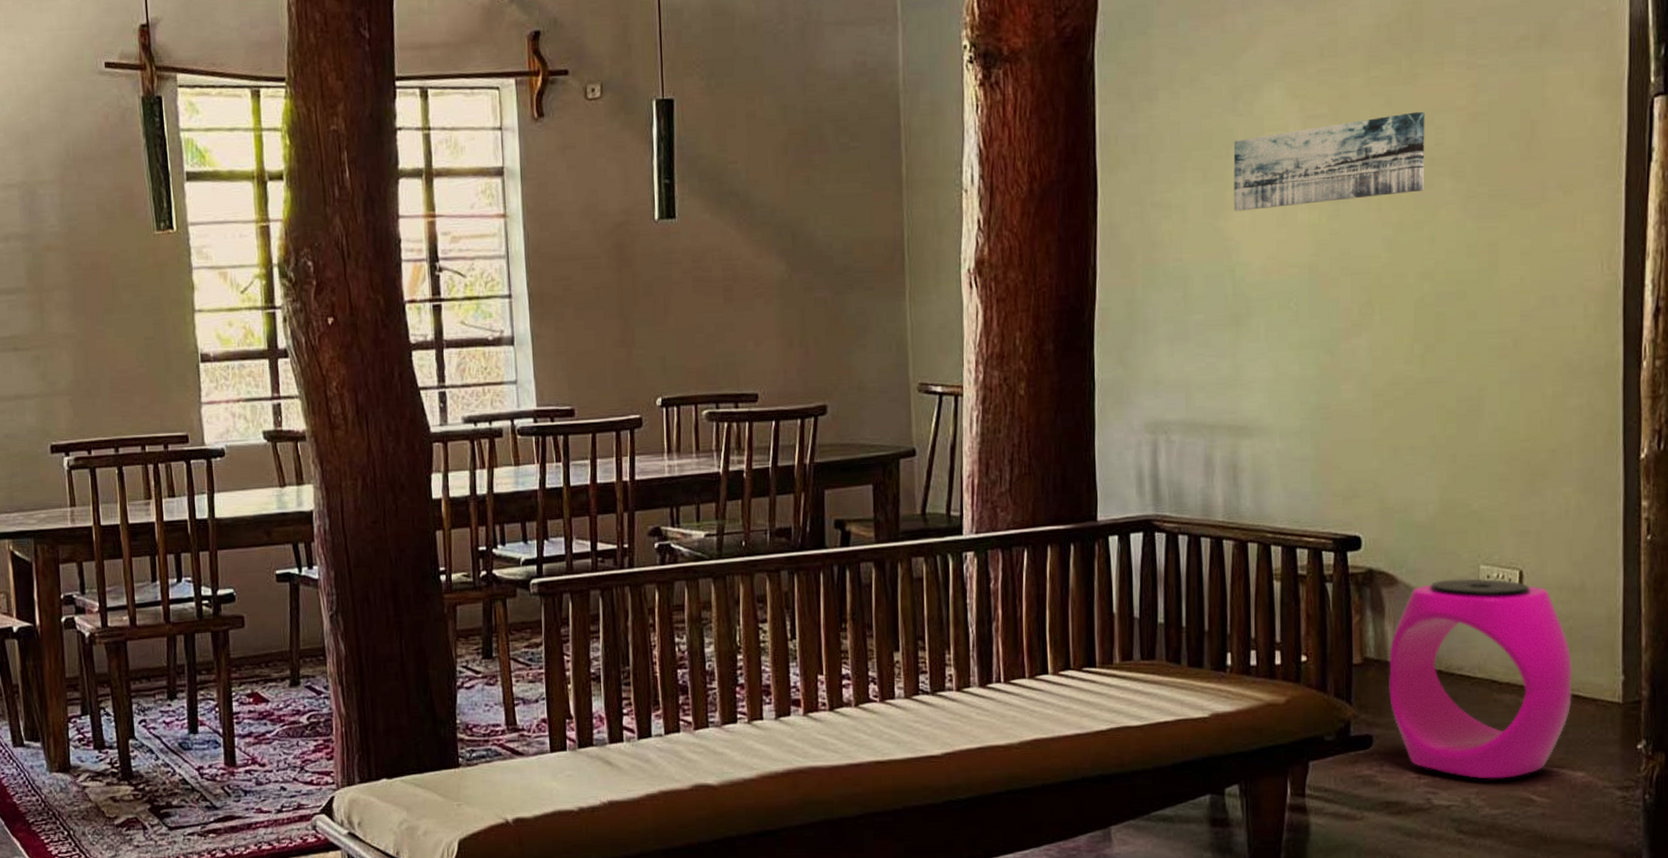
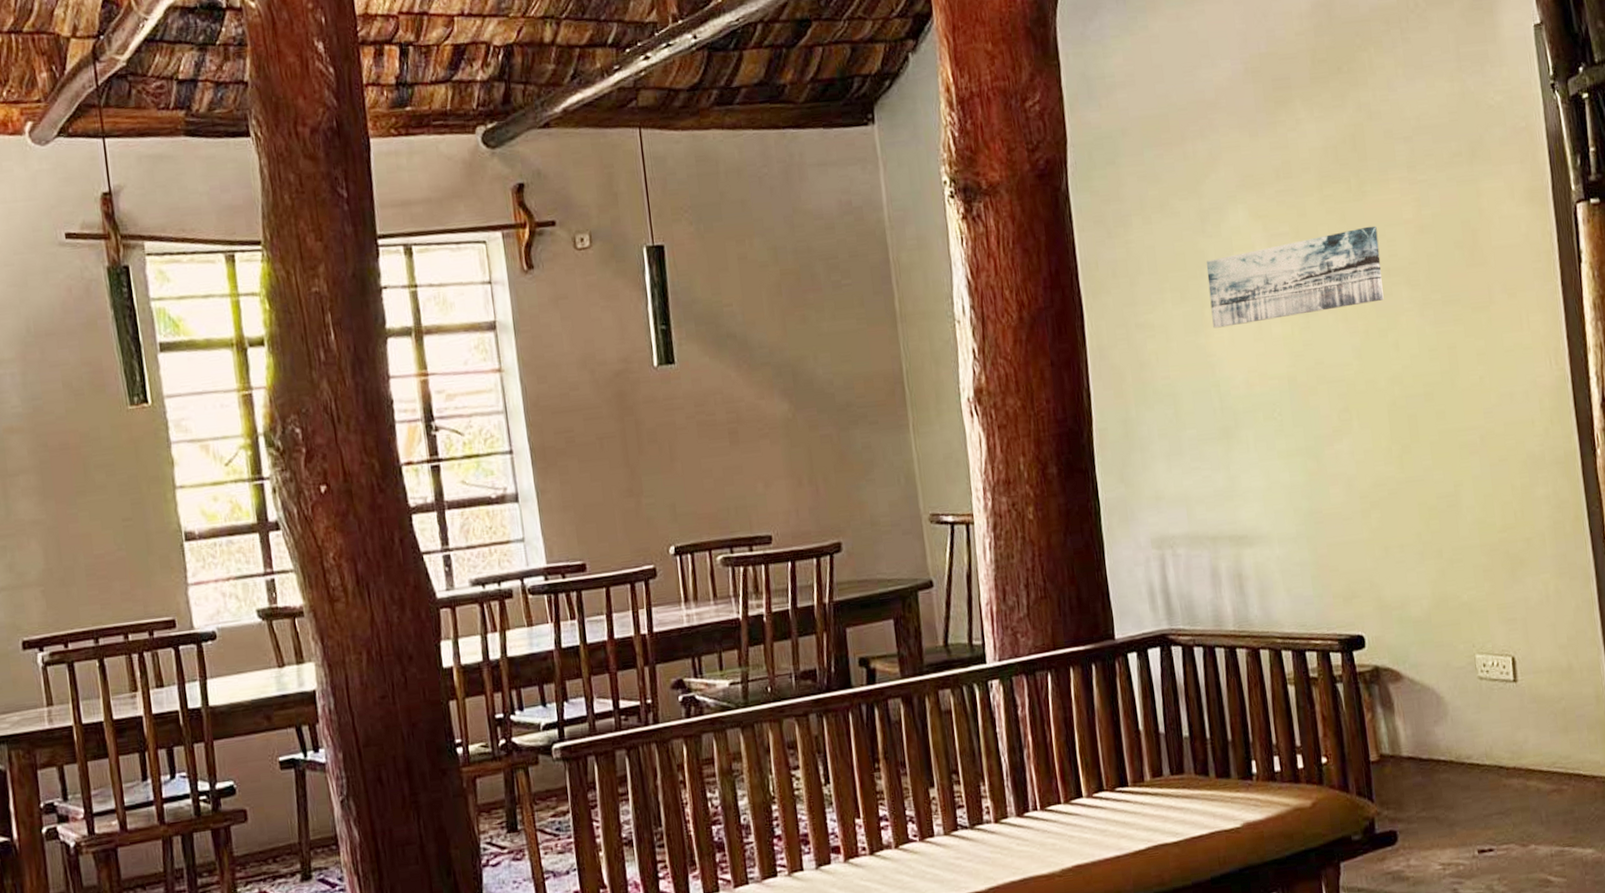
stool: present [1389,578,1573,779] -> none [1402,667,1574,865]

